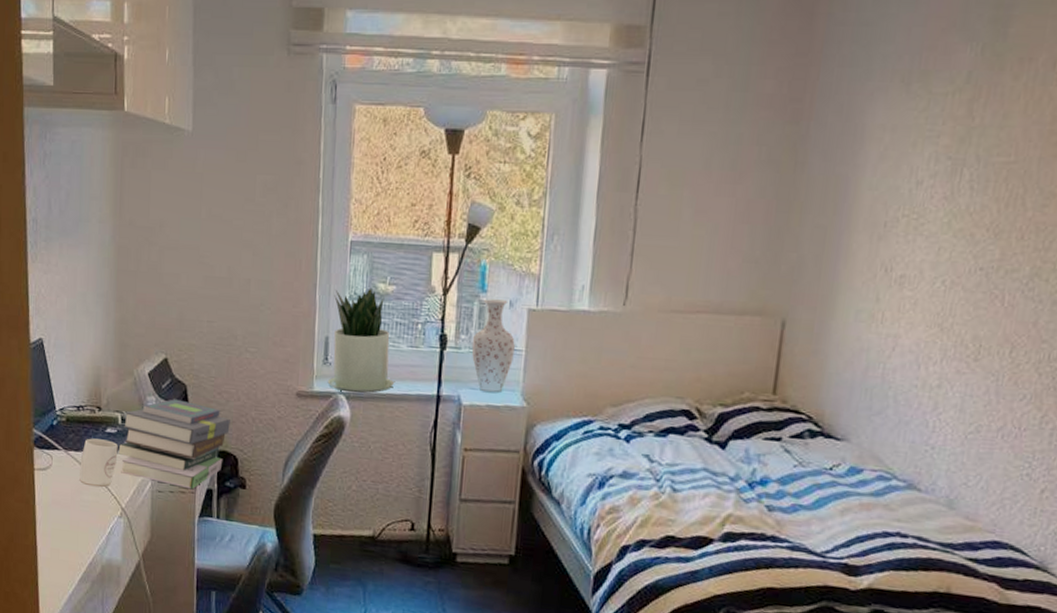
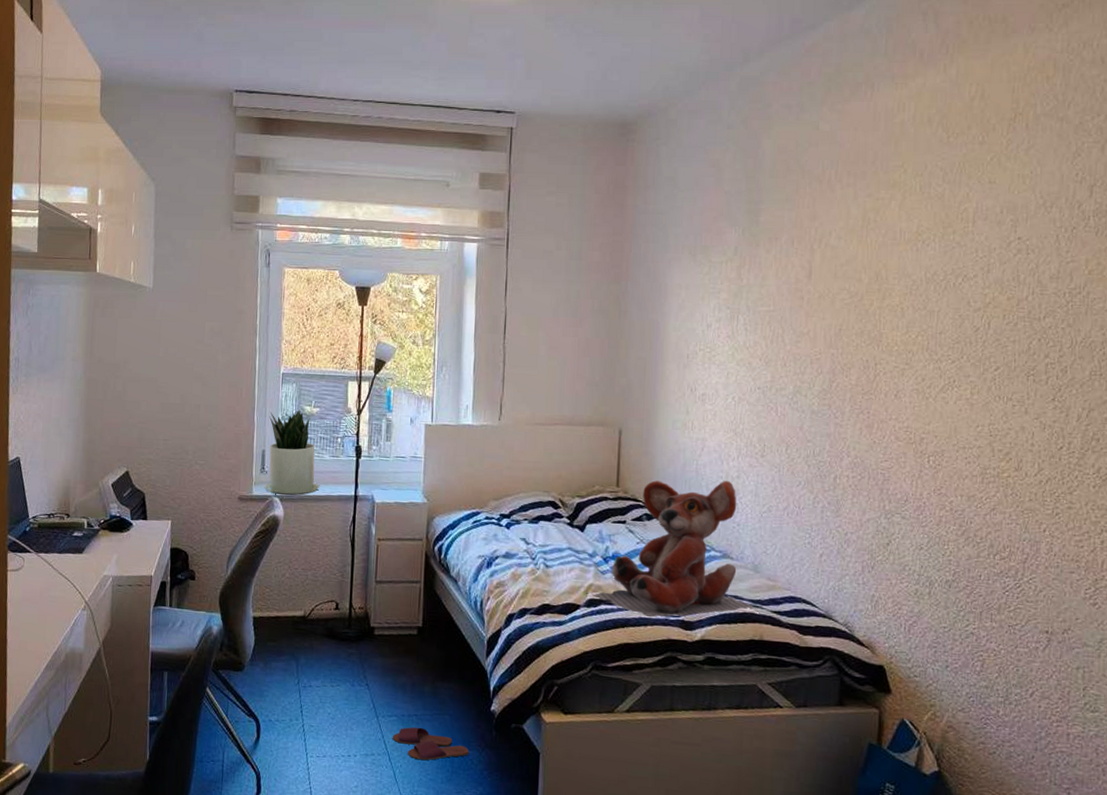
mug: present [79,438,118,488] -> none [48,541,84,584]
books: present [118,399,230,490] -> none [83,505,182,583]
vase: present [471,299,515,394] -> none [381,417,416,493]
stuffed animal: none [730,387,948,560] -> present [592,480,759,618]

